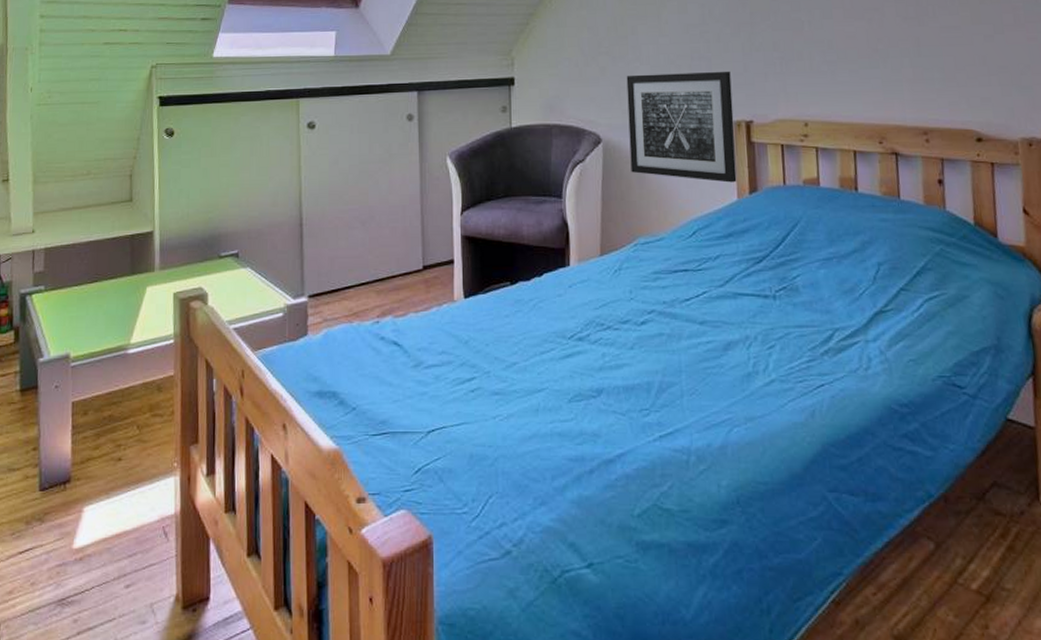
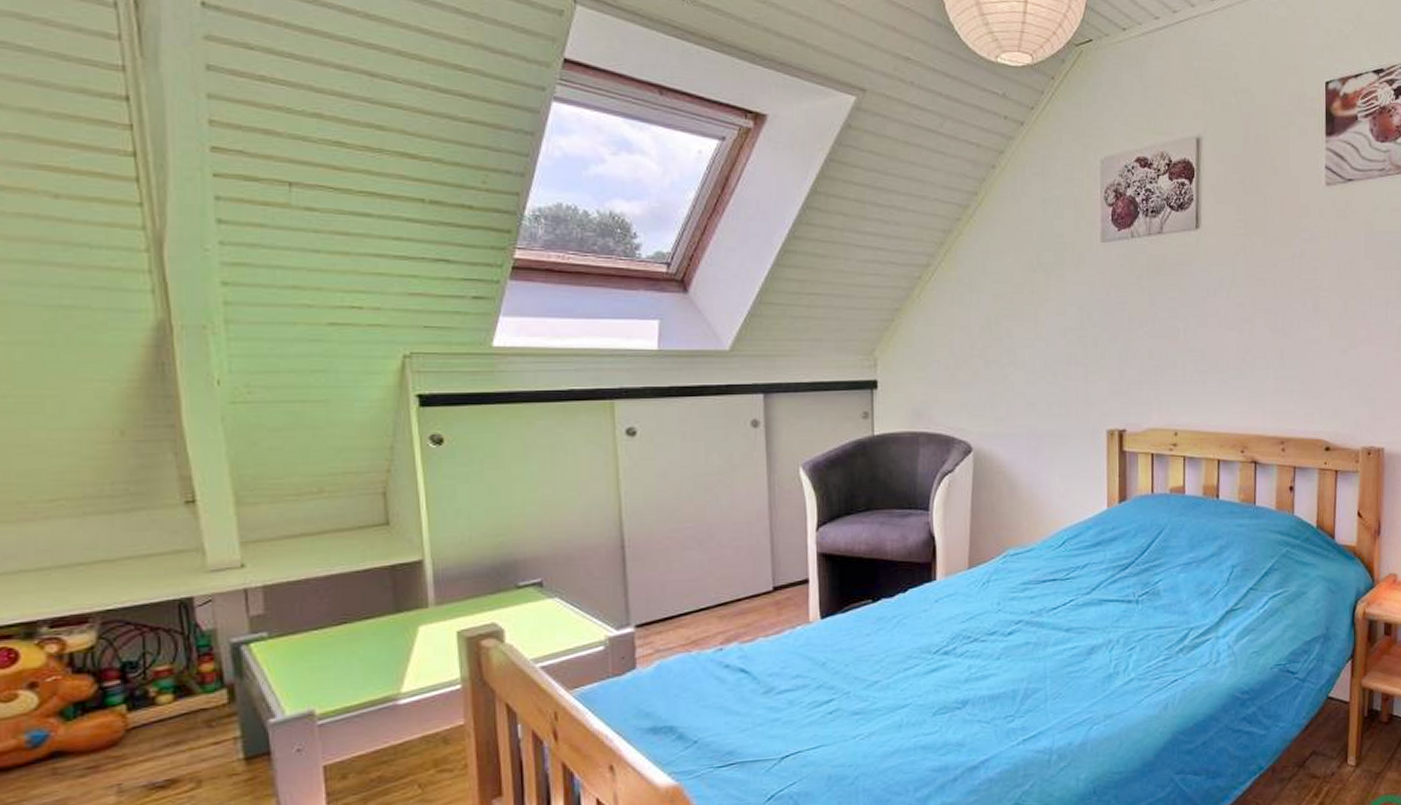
wall art: present [626,71,737,183] -> none [1000,378,1108,492]

